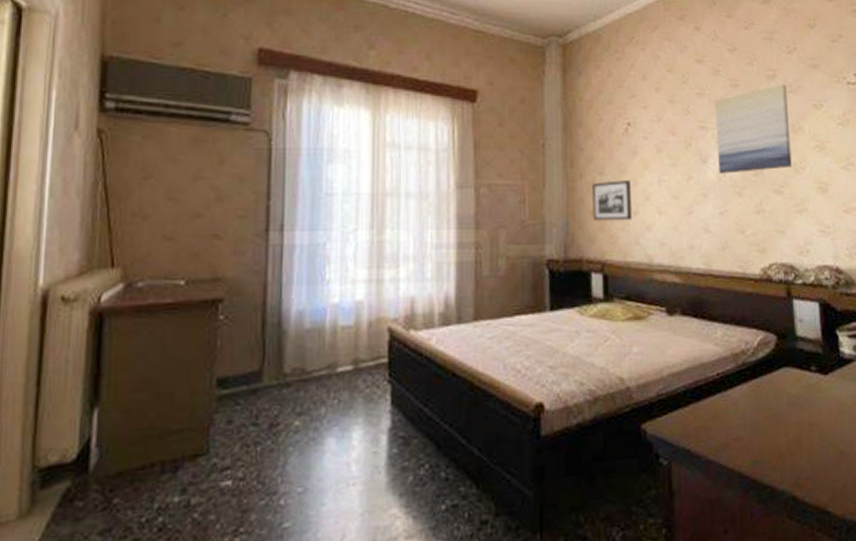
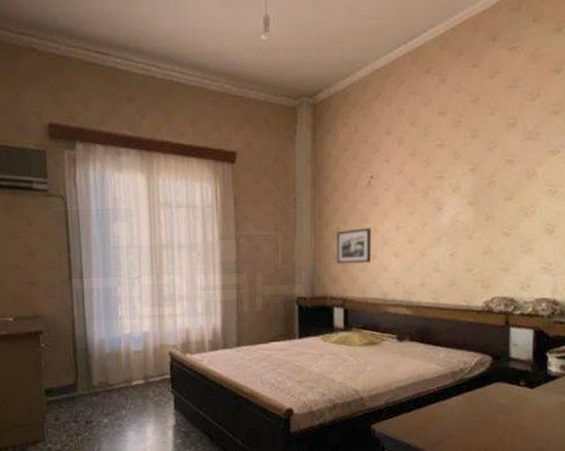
wall art: present [715,84,792,174] -> none [452,132,526,219]

